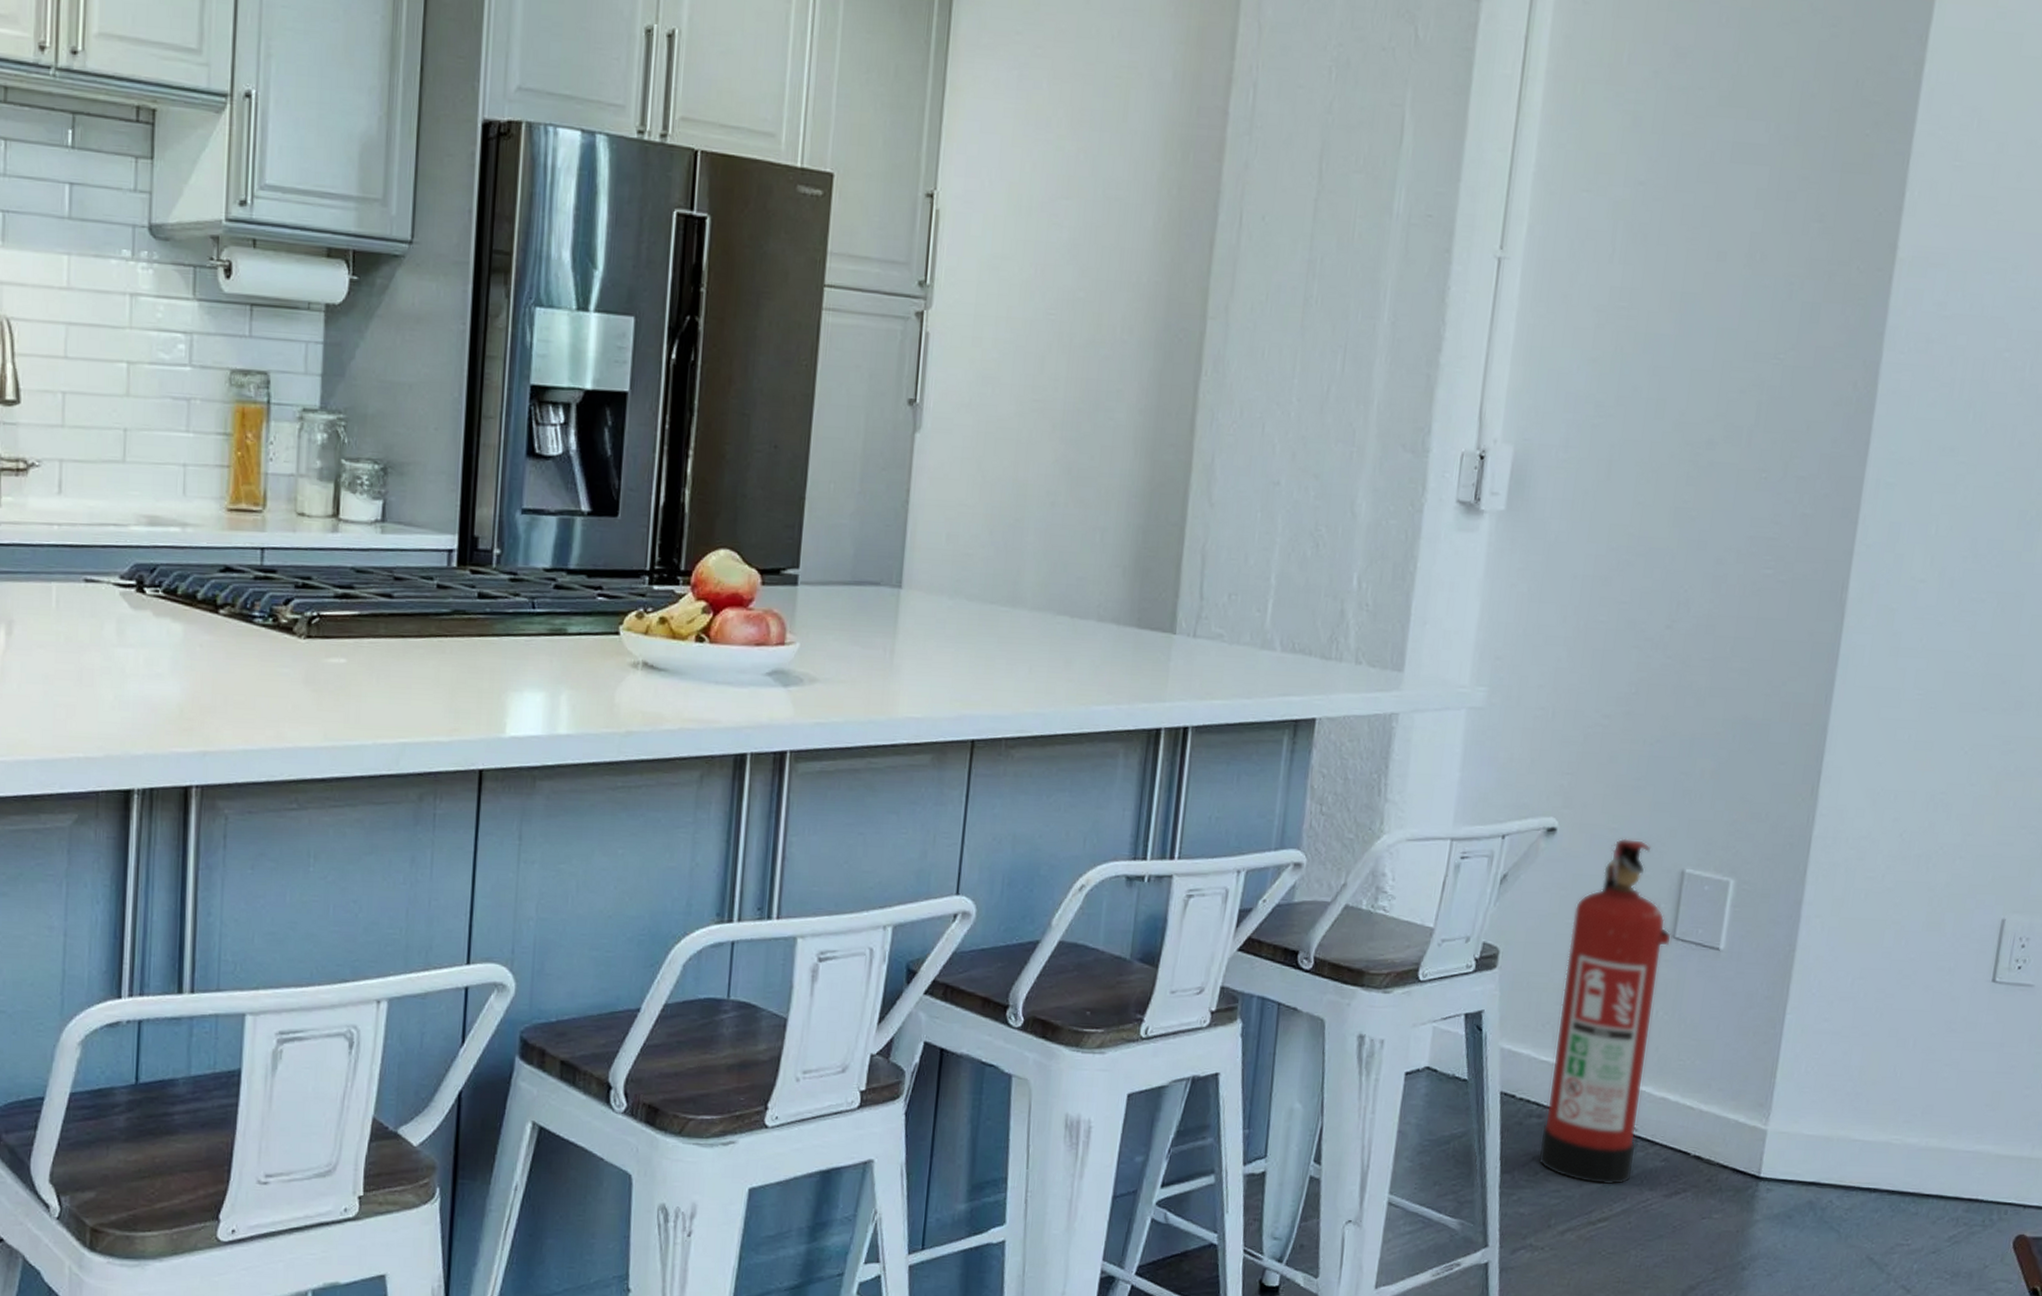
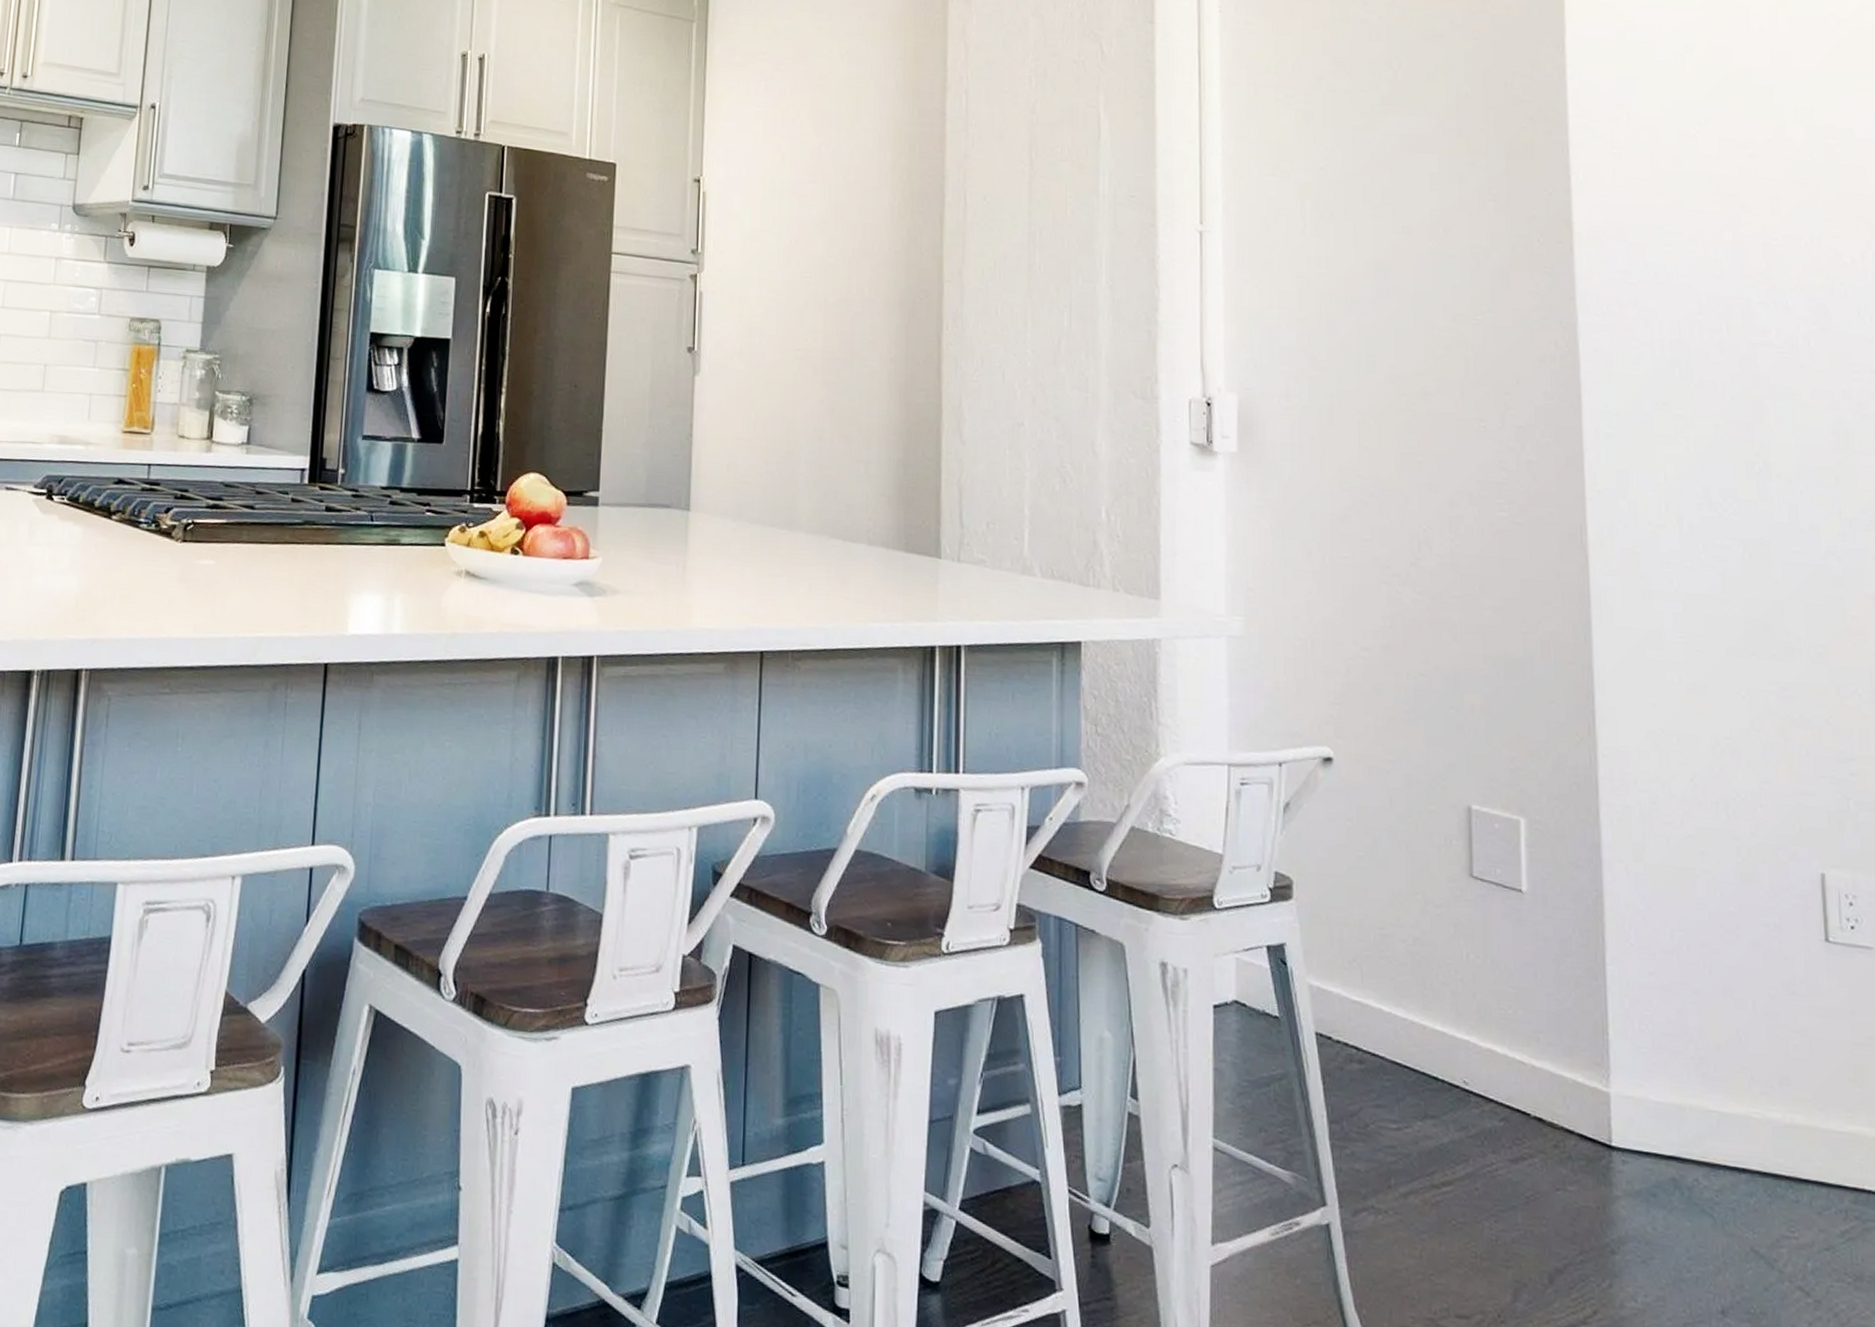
fire extinguisher: present [1537,838,1672,1185] -> none [1363,771,1470,1145]

